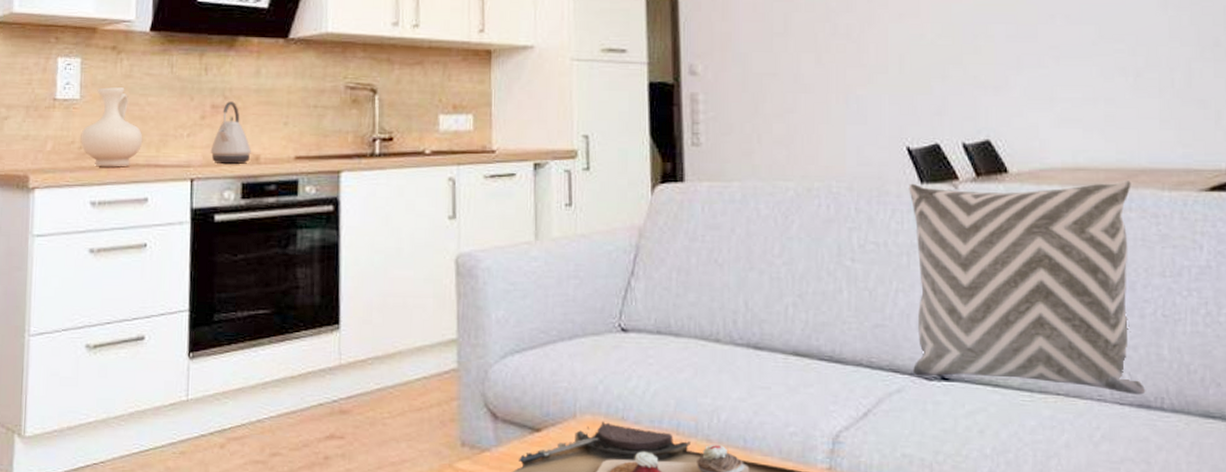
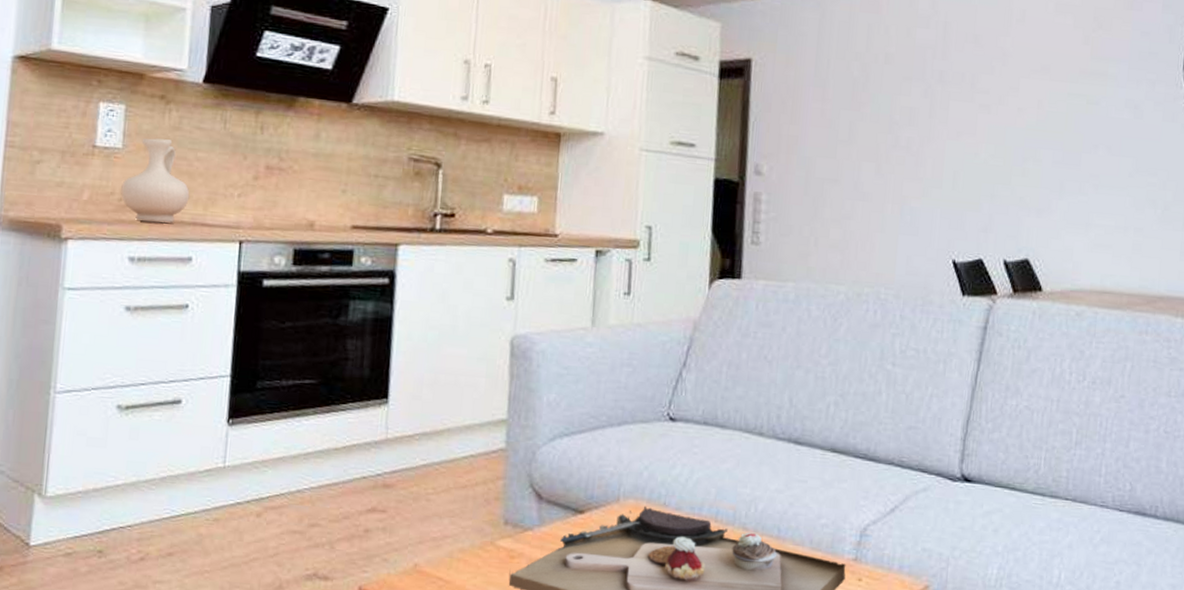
kettle: present [210,101,251,164] -> none [262,163,306,229]
pillow: present [909,179,1146,395] -> none [939,296,1150,503]

